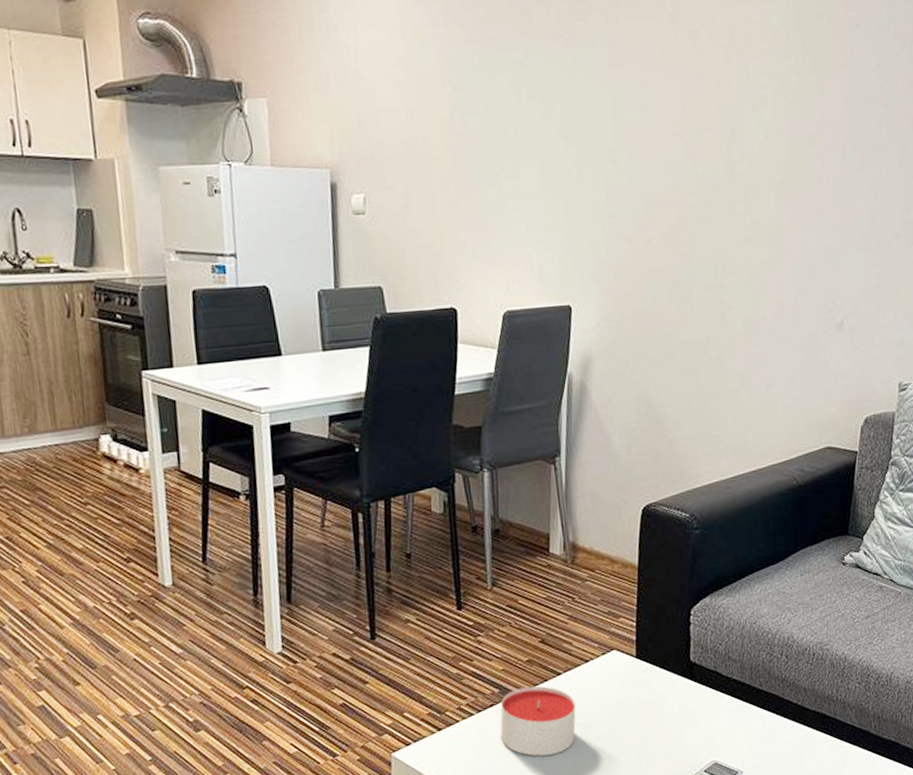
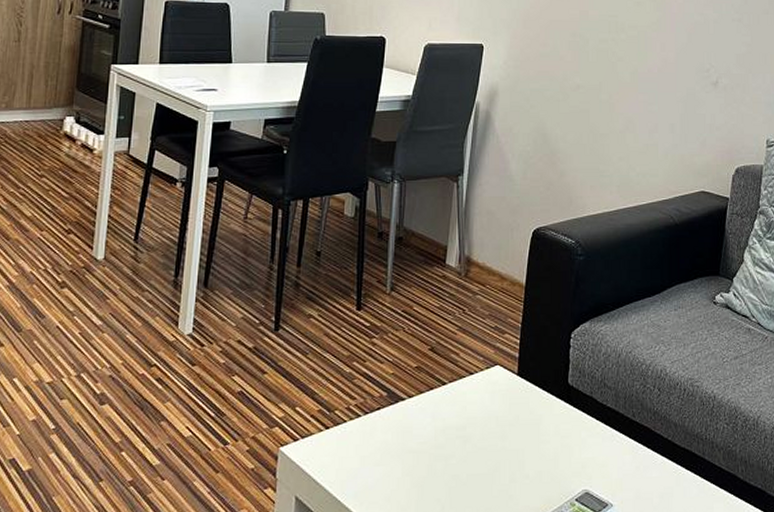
candle: present [500,686,576,757] -> none [384,393,457,466]

